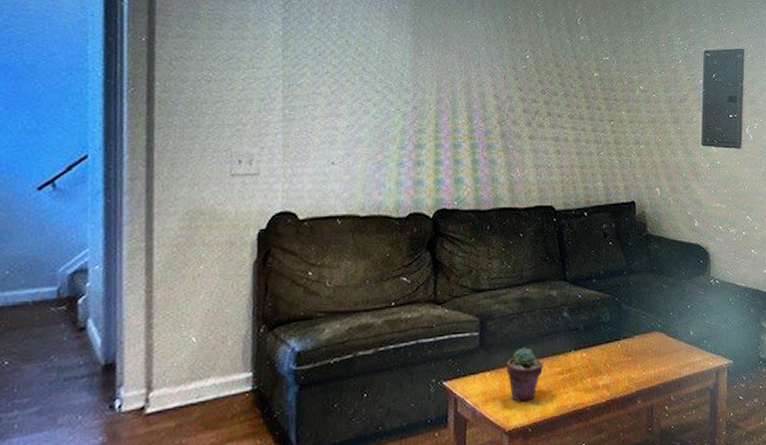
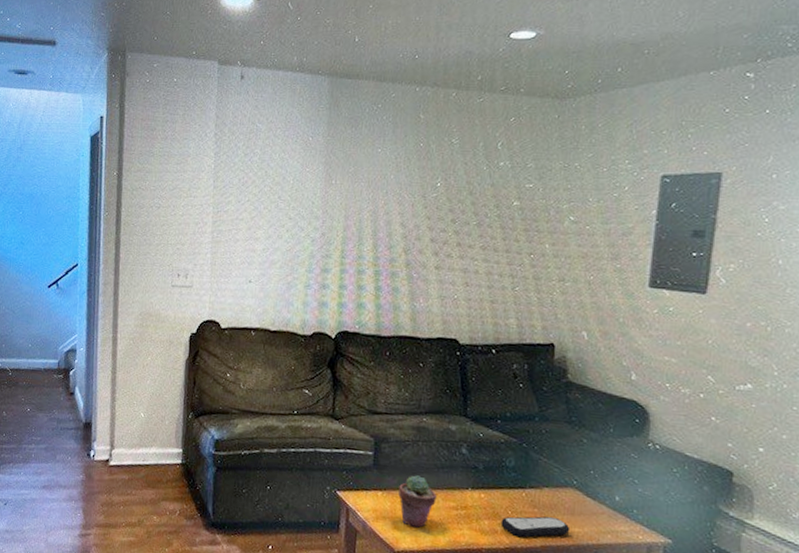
remote control: none [601,361,658,388] -> present [500,516,571,538]

